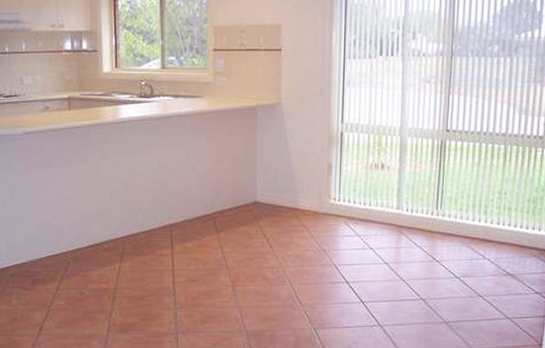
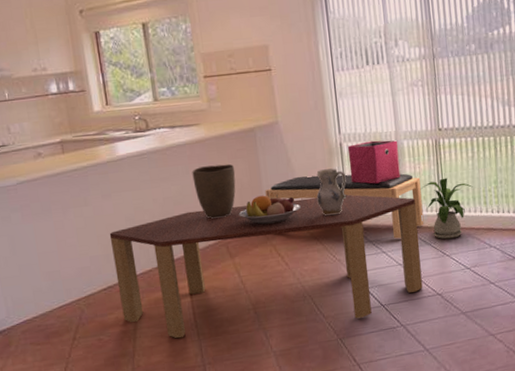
dining table: none [103,181,411,311] -> present [109,194,423,339]
vase: none [189,139,232,192] -> present [192,163,236,219]
fruit bowl: none [229,175,293,204] -> present [238,195,301,225]
bench: none [259,160,419,238] -> present [265,173,424,240]
ceramic pitcher: none [310,157,342,205] -> present [316,168,347,216]
storage bin: none [347,134,402,178] -> present [347,140,401,184]
house plant: none [419,181,475,245] -> present [421,177,473,240]

